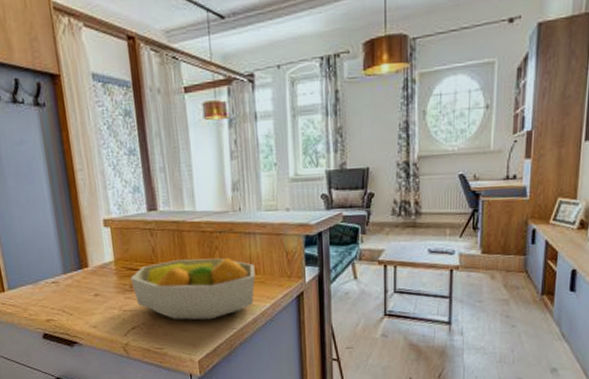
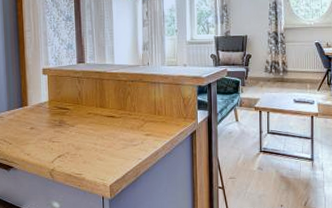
fruit bowl: present [130,257,256,321] -> none [60,101,158,152]

